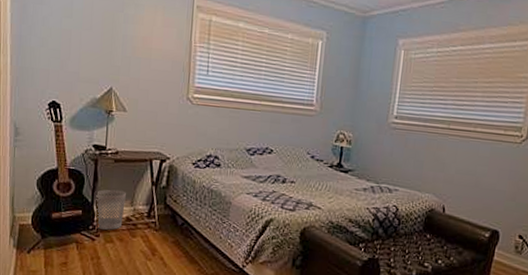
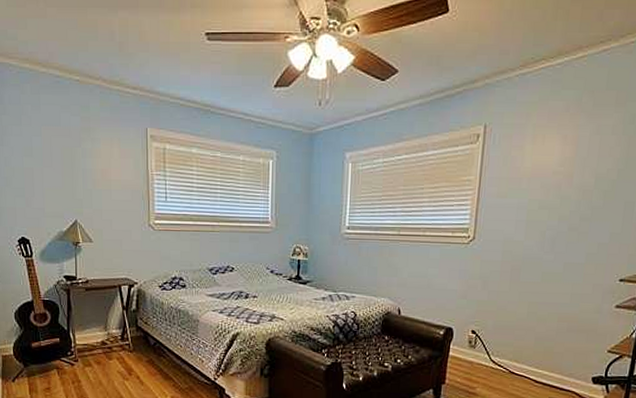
wastebasket: present [94,189,126,230] -> none [69,316,99,355]

